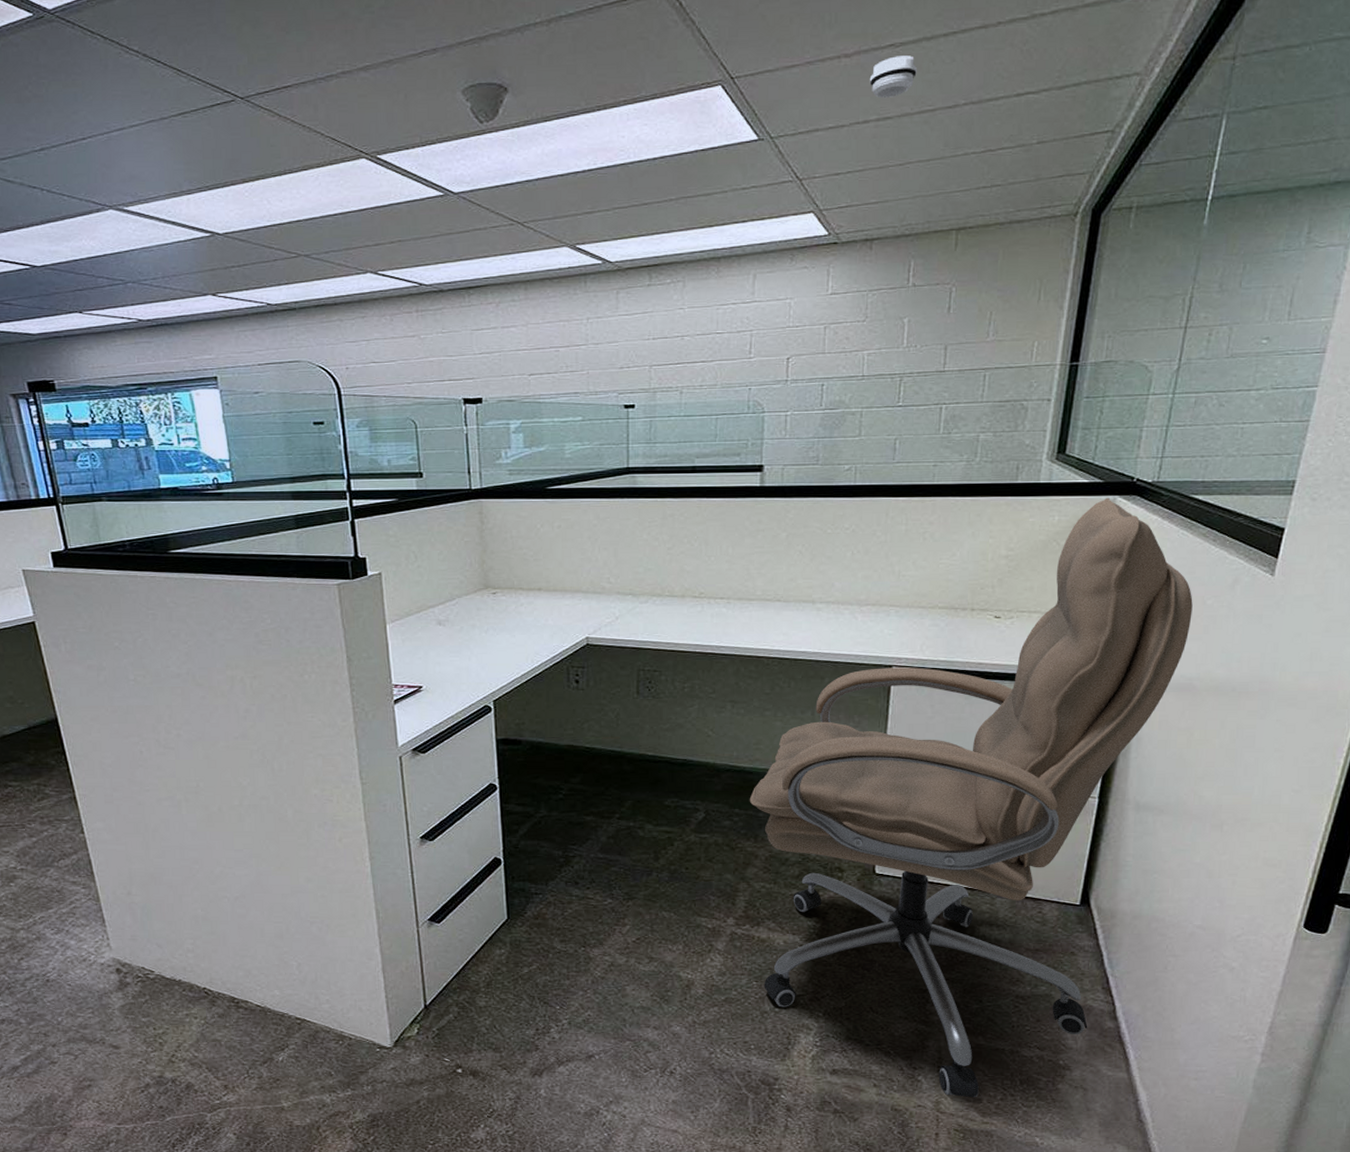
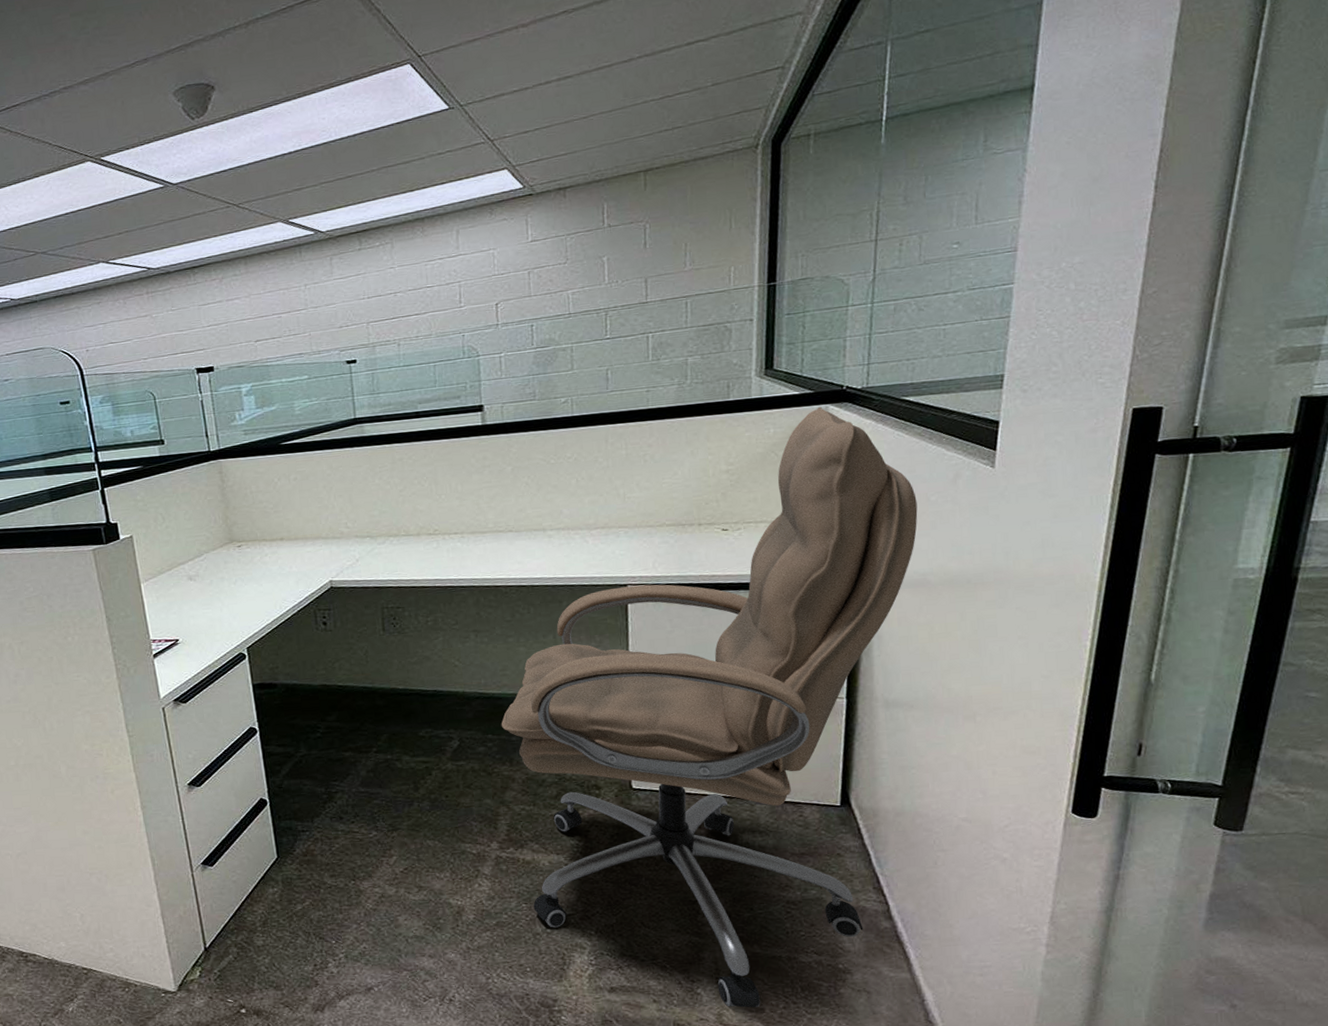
smoke detector: present [869,55,917,99] -> none [547,19,591,61]

